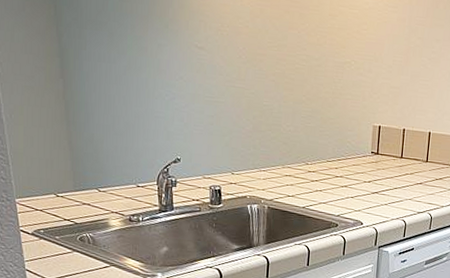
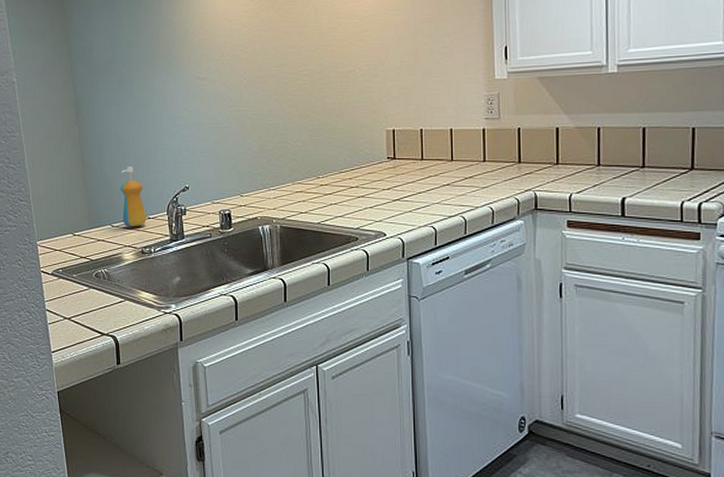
soap dispenser: none [108,130,136,193] -> present [120,167,147,226]

